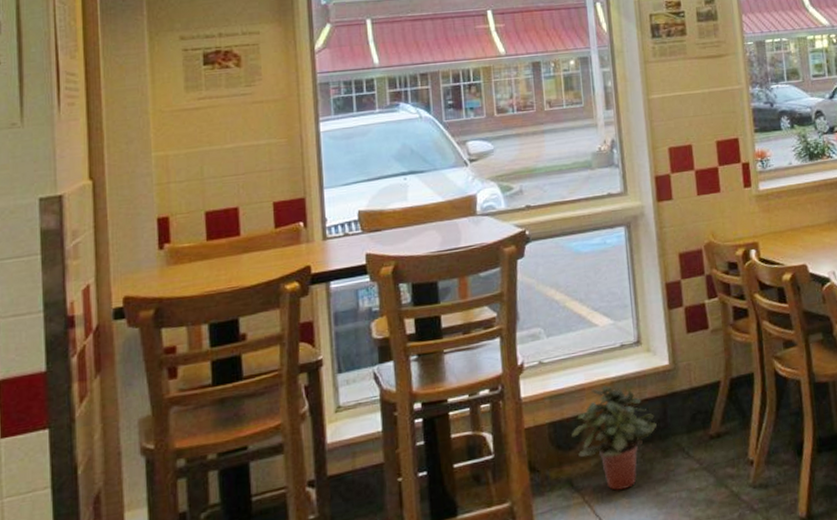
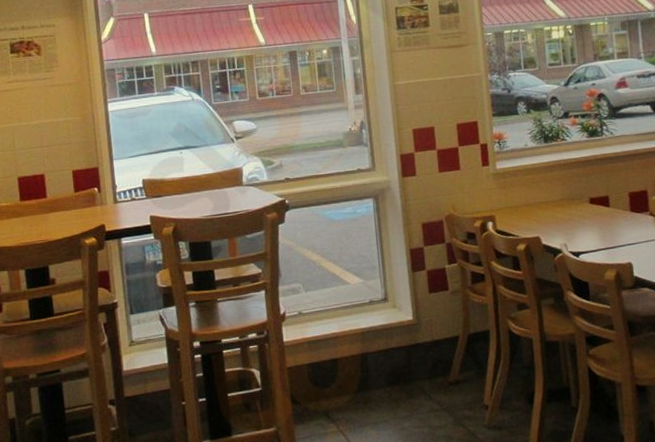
potted plant: present [571,385,657,492] -> none [327,335,402,424]

